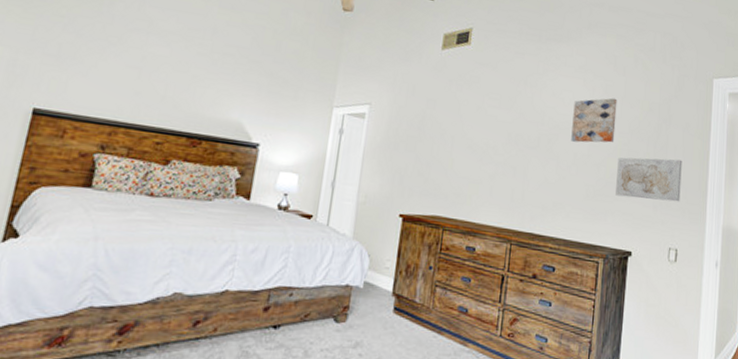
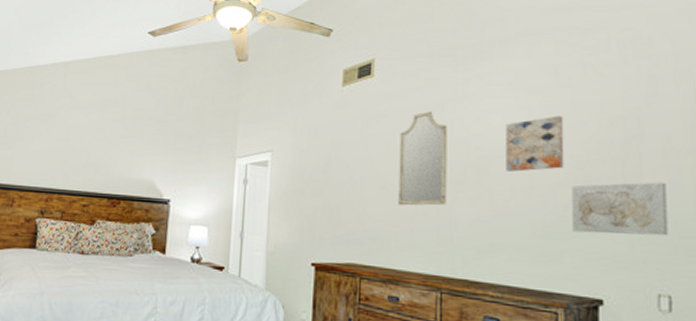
home mirror: none [482,82,529,167] -> present [398,111,447,206]

